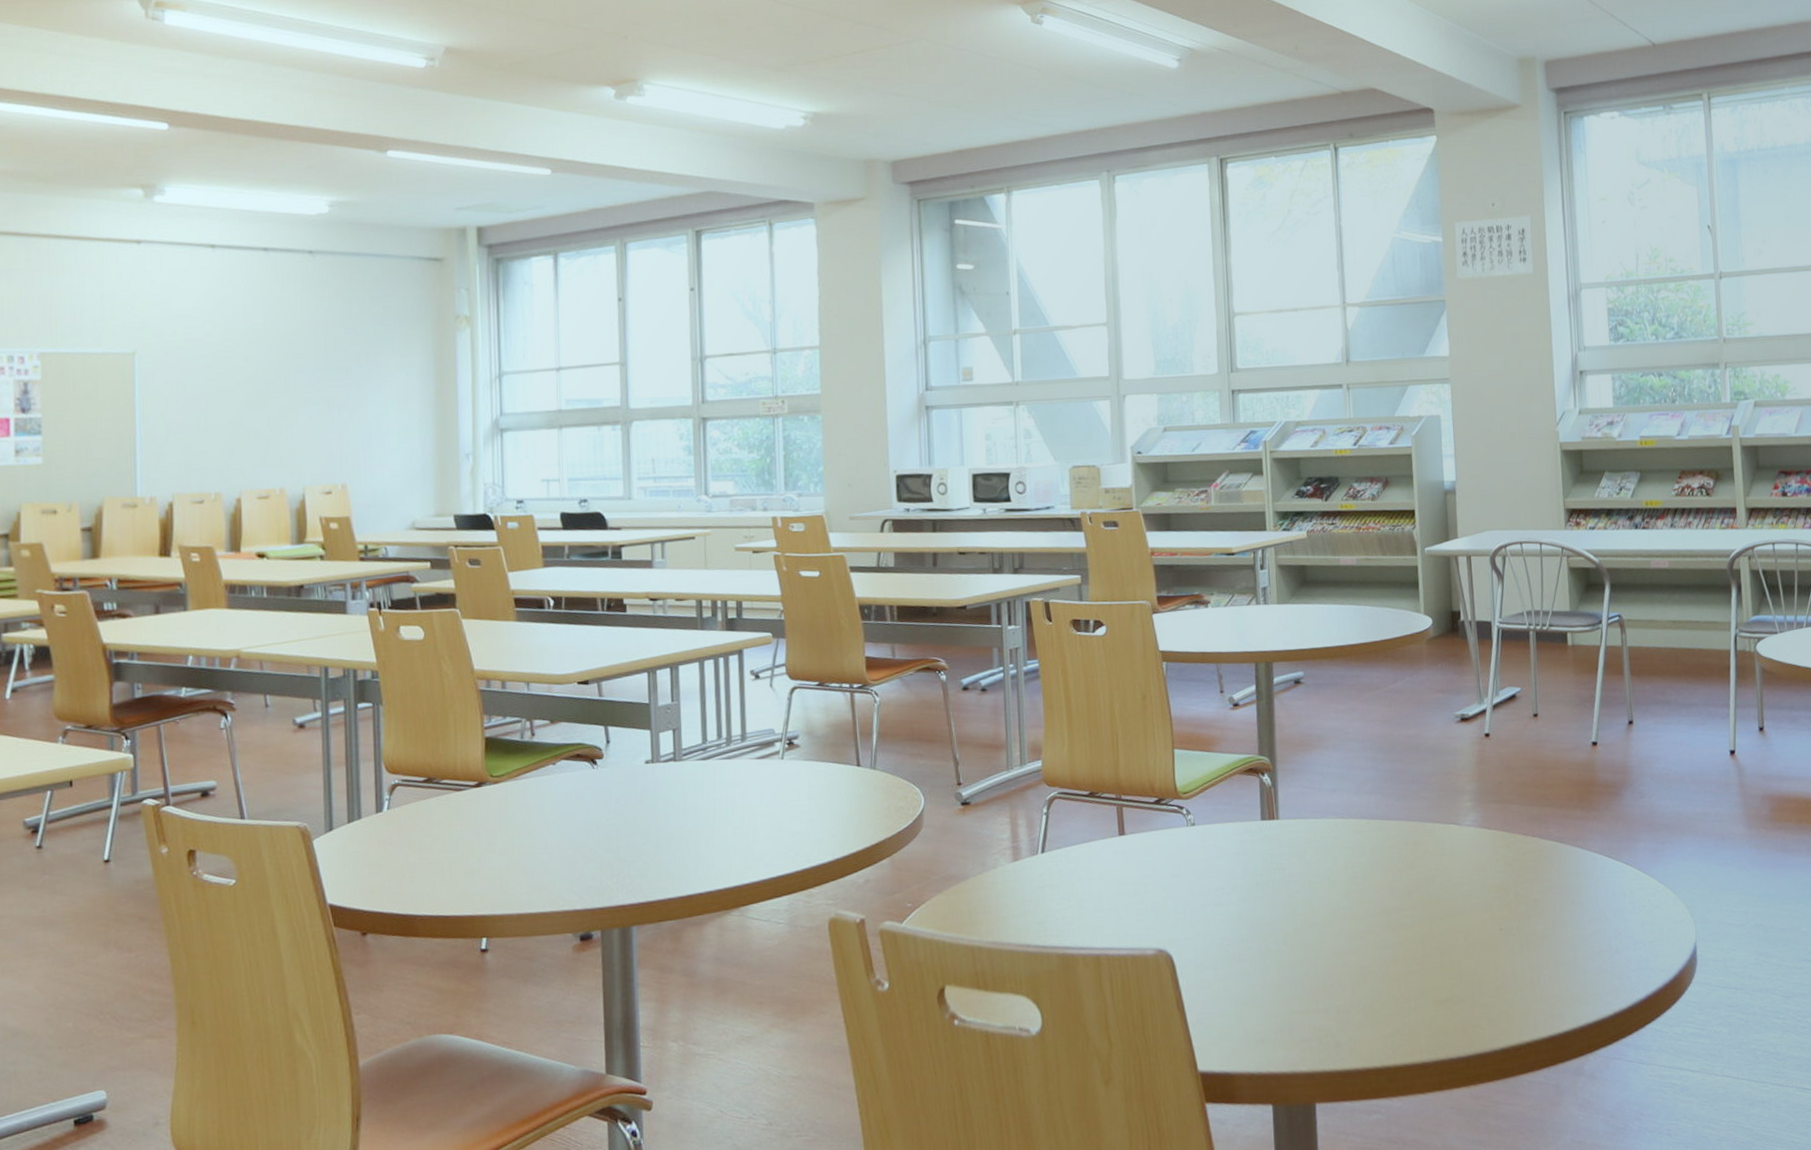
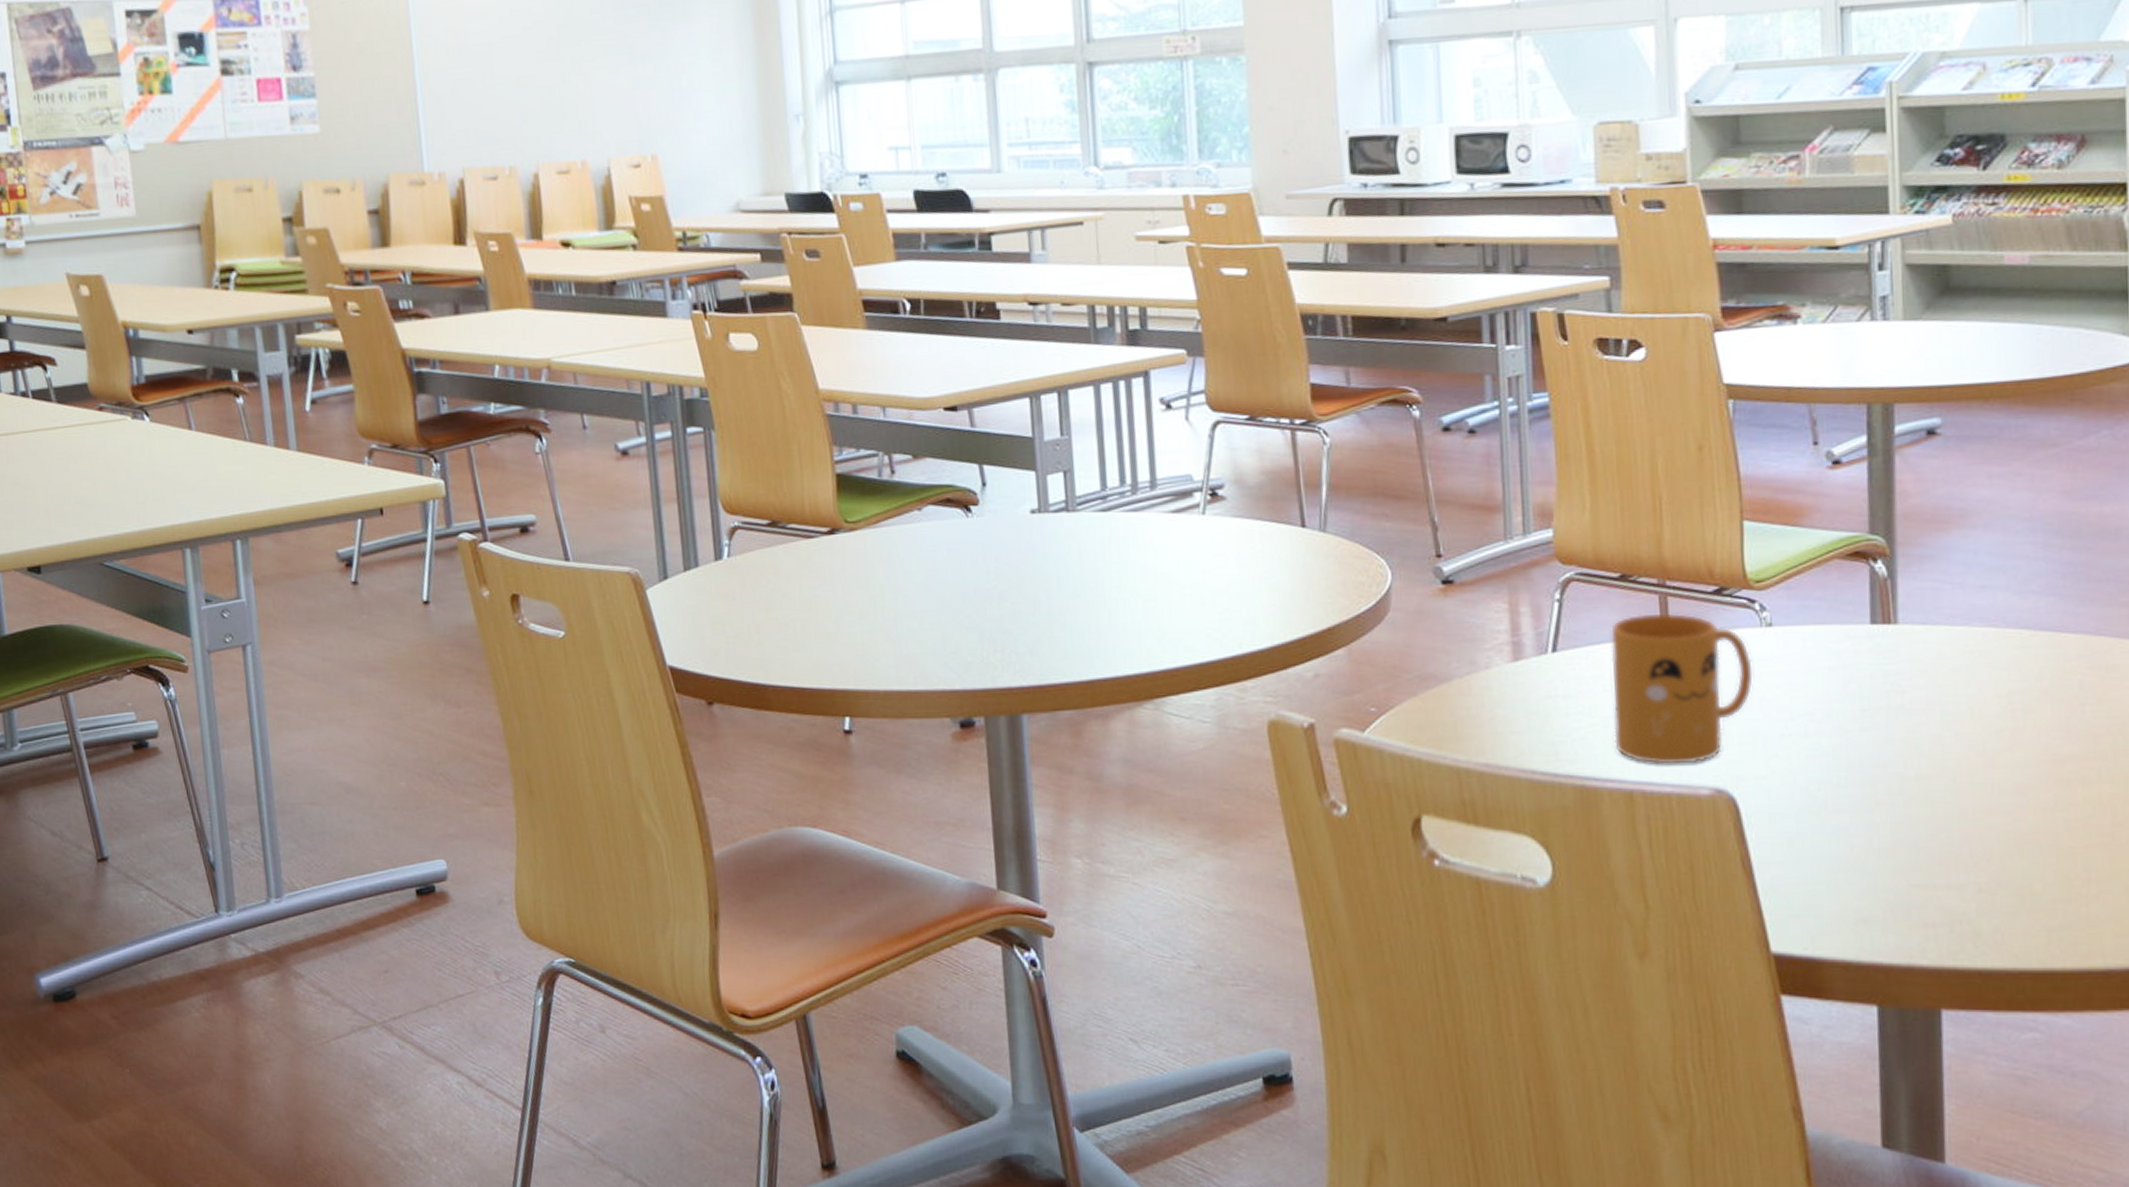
mug: none [1083,819,1182,934] -> present [1611,614,1753,765]

